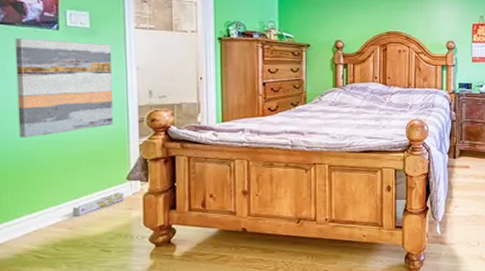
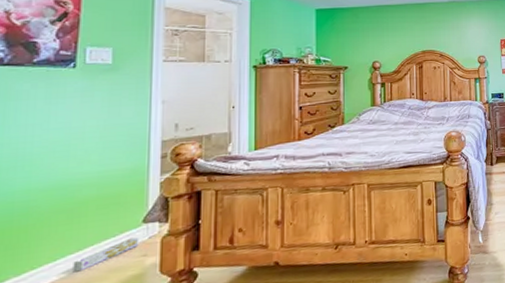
wall art: present [15,38,114,138] -> none [14,78,136,188]

